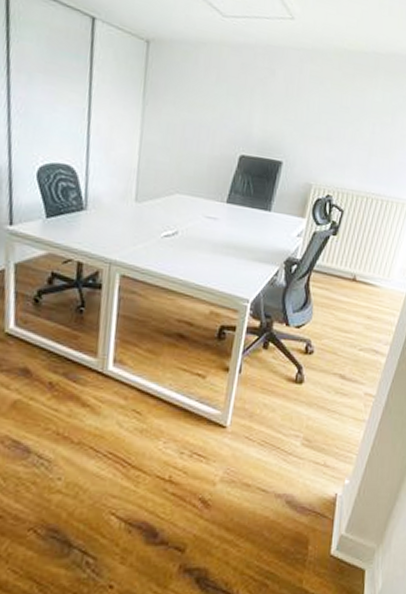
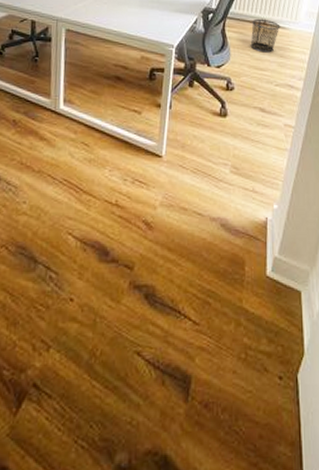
waste bin: none [336,273,371,314] -> present [250,18,281,53]

